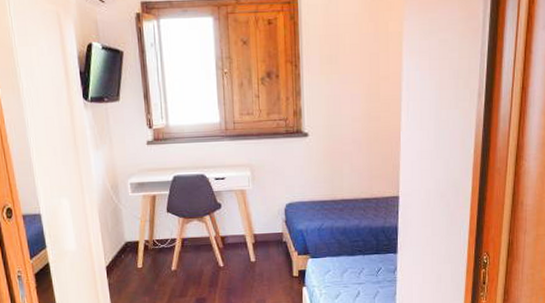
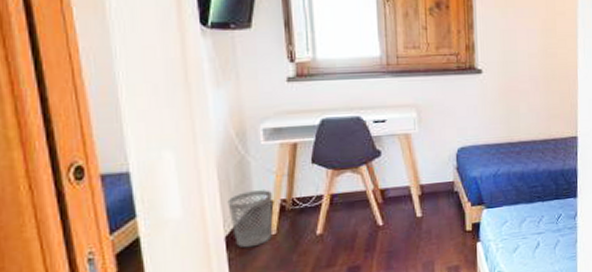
wastebasket: none [106,232,139,277] -> present [227,190,273,248]

